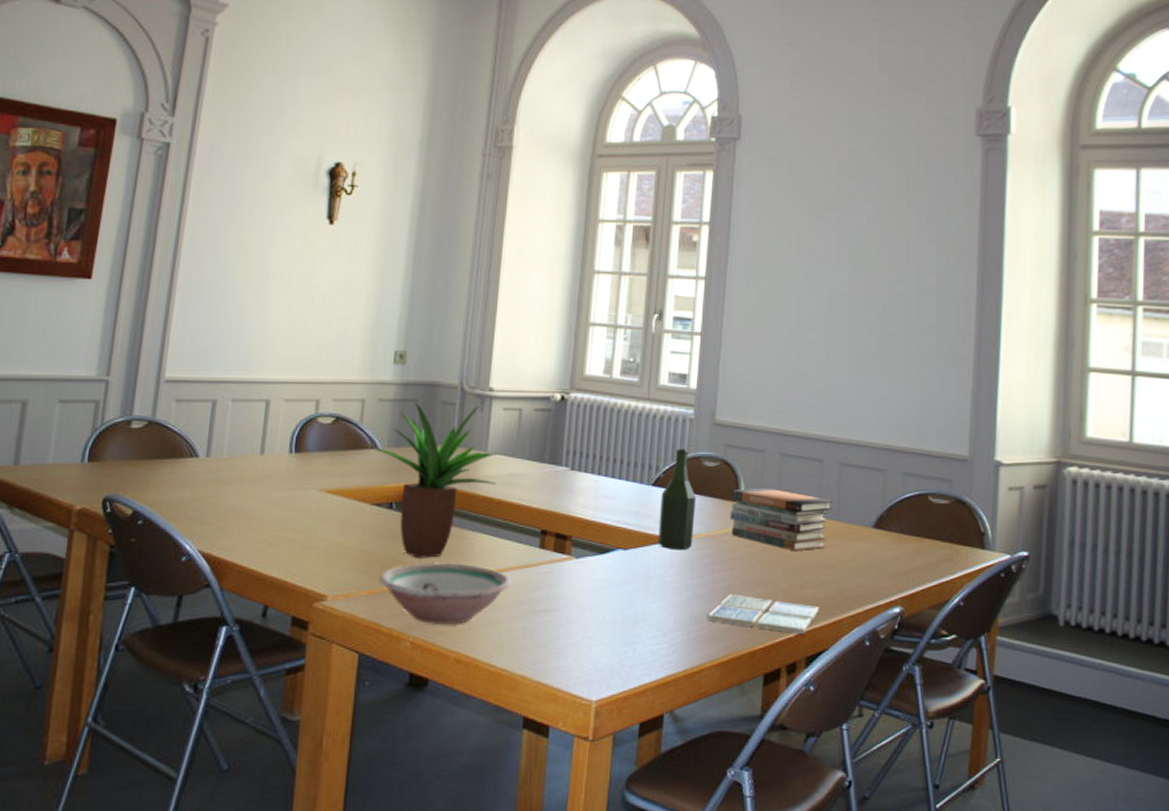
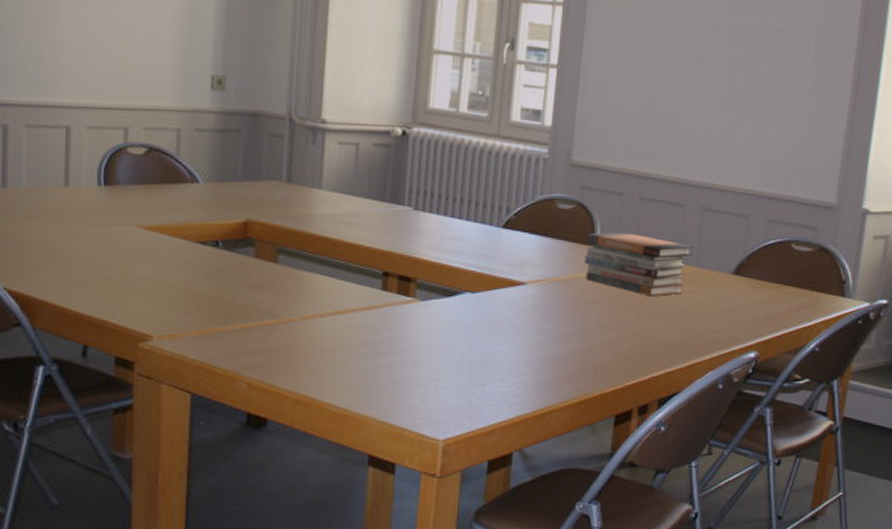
potted plant: present [370,402,499,558] -> none [189,133,335,299]
bowl: present [378,562,512,626] -> none [207,303,353,367]
bottle: present [658,448,697,551] -> none [508,189,550,294]
drink coaster: present [708,594,819,635] -> none [560,338,674,378]

